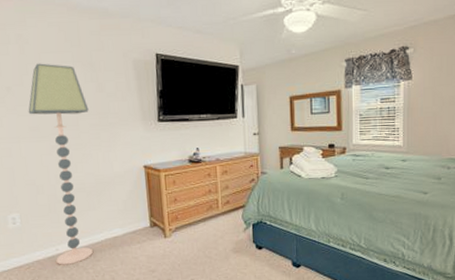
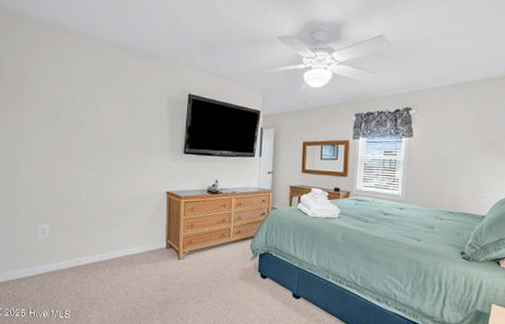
floor lamp: present [28,63,93,265] -> none [70,93,124,276]

